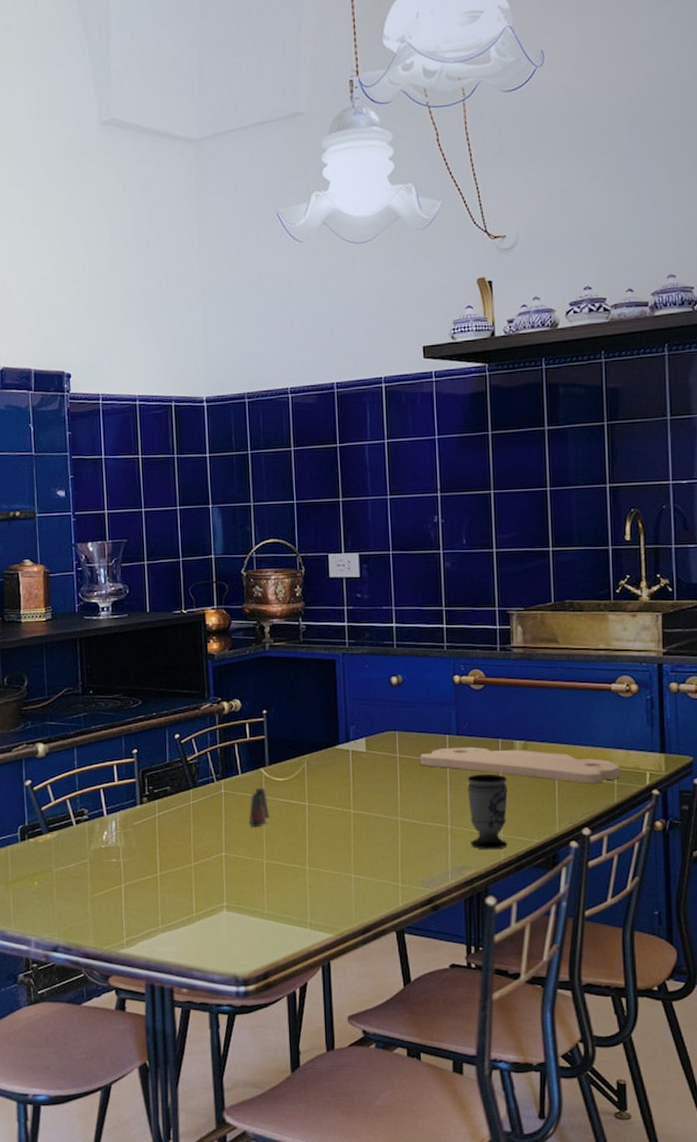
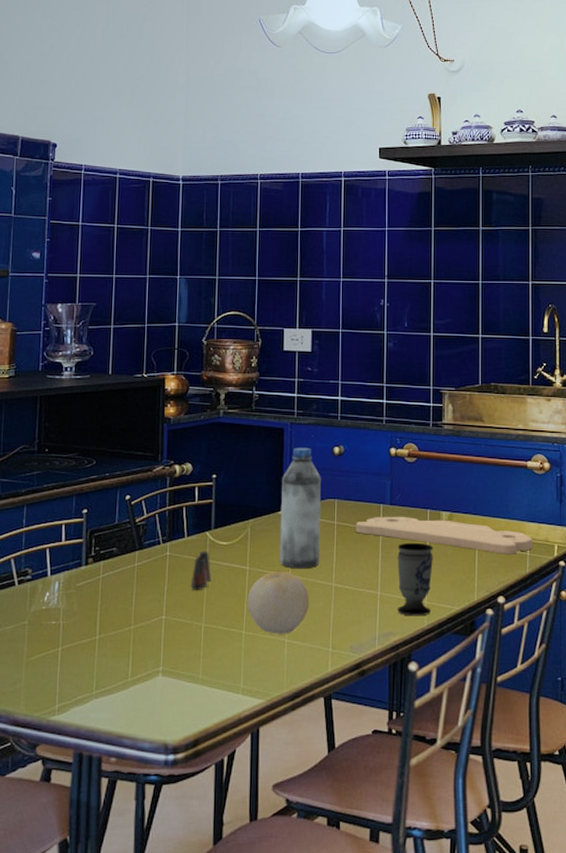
fruit: none [308,806,375,870] -> present [247,571,310,634]
water bottle: none [336,678,384,804] -> present [279,447,322,569]

